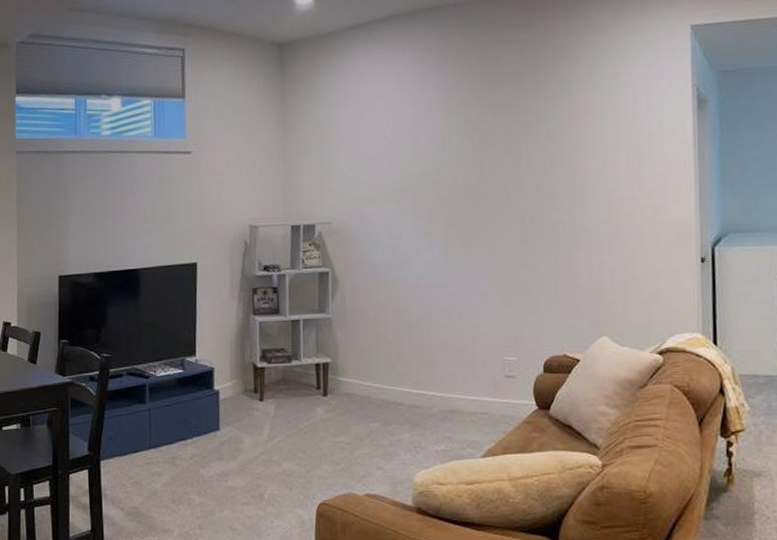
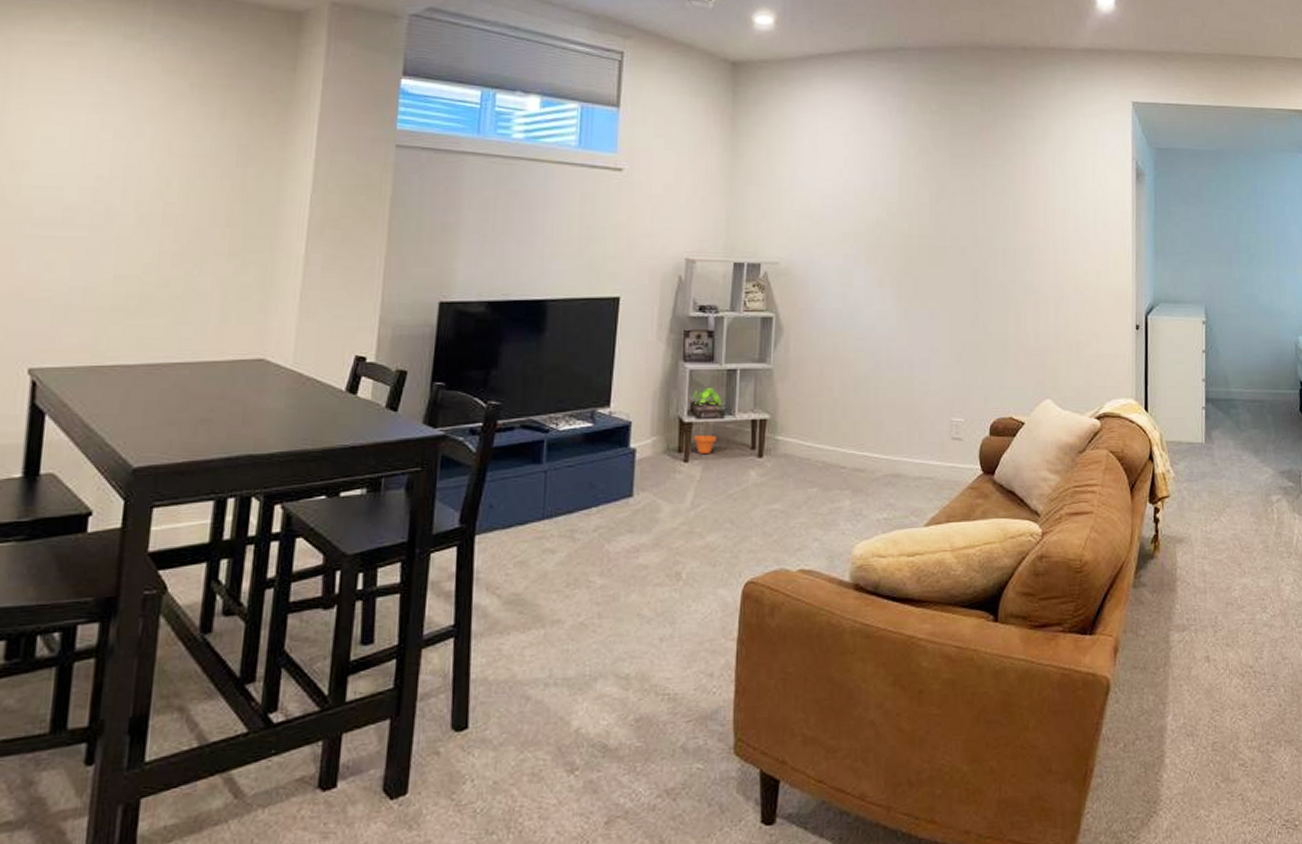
potted plant: none [264,337,288,394] -> present [693,388,721,453]

